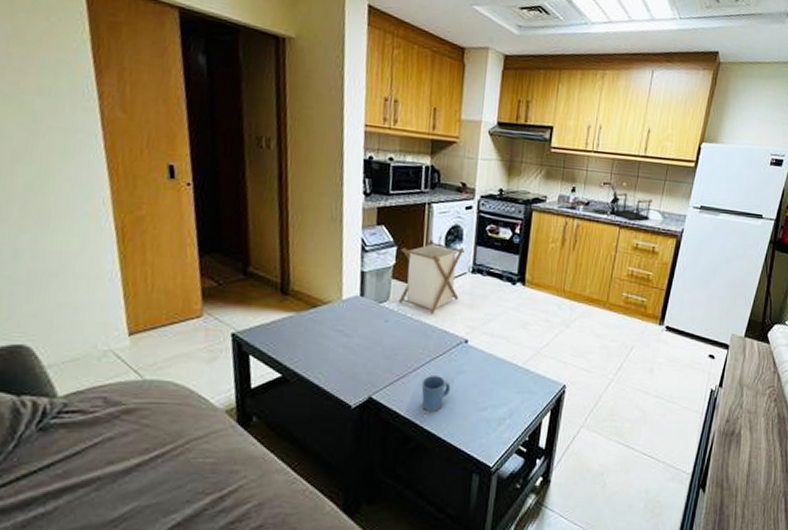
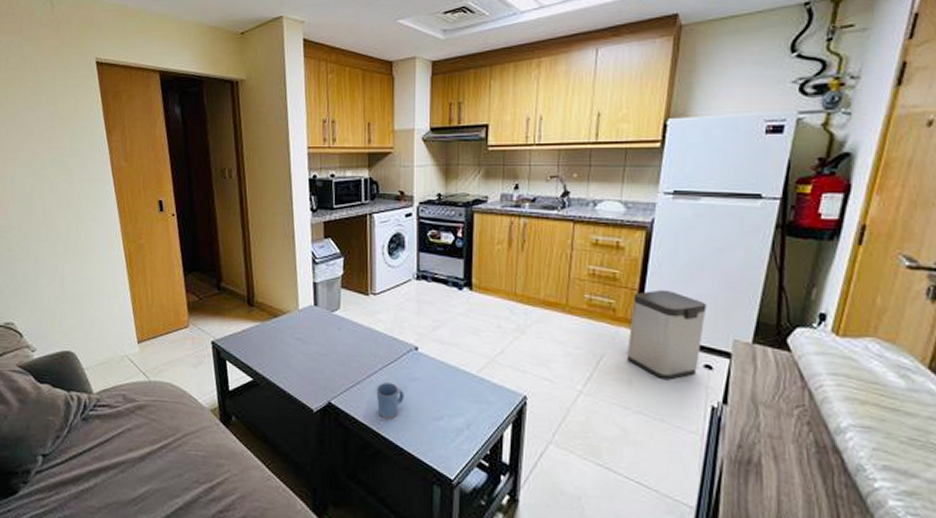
laundry basket: present [399,239,465,314] -> none [347,249,408,322]
dish rack: present [610,192,653,221] -> none [561,184,611,214]
pedal bin: none [652,290,715,368] -> present [628,289,707,380]

